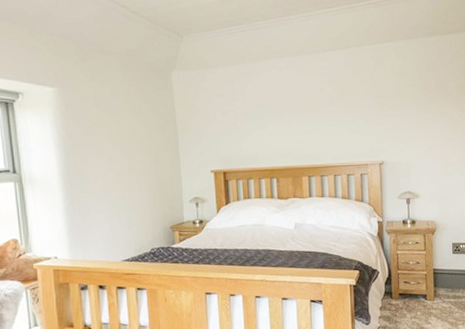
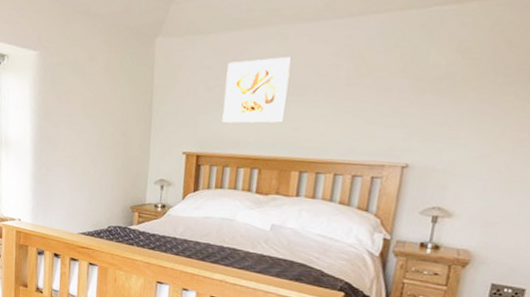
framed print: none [237,84,290,142] -> present [222,57,292,124]

